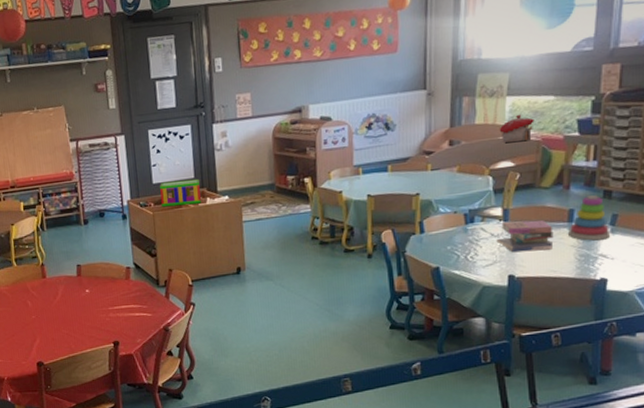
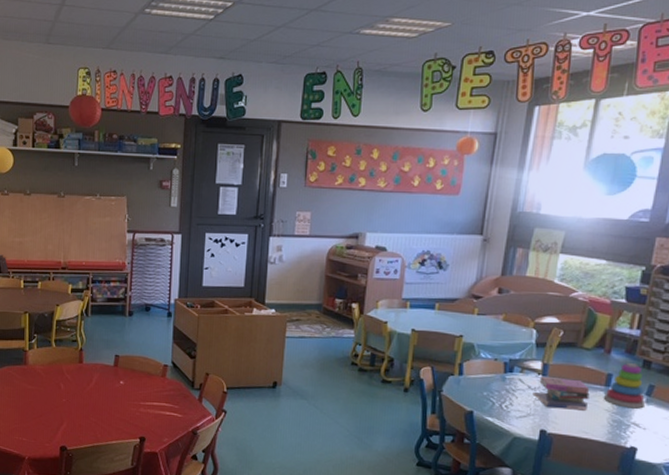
toy chest: present [160,178,201,208] -> none [208,286,248,313]
toy house: present [499,114,534,144] -> none [548,273,584,301]

